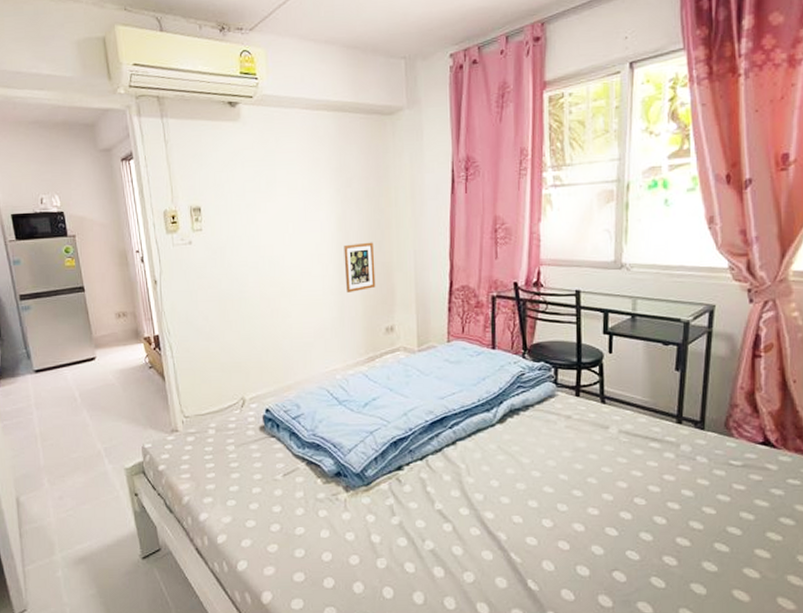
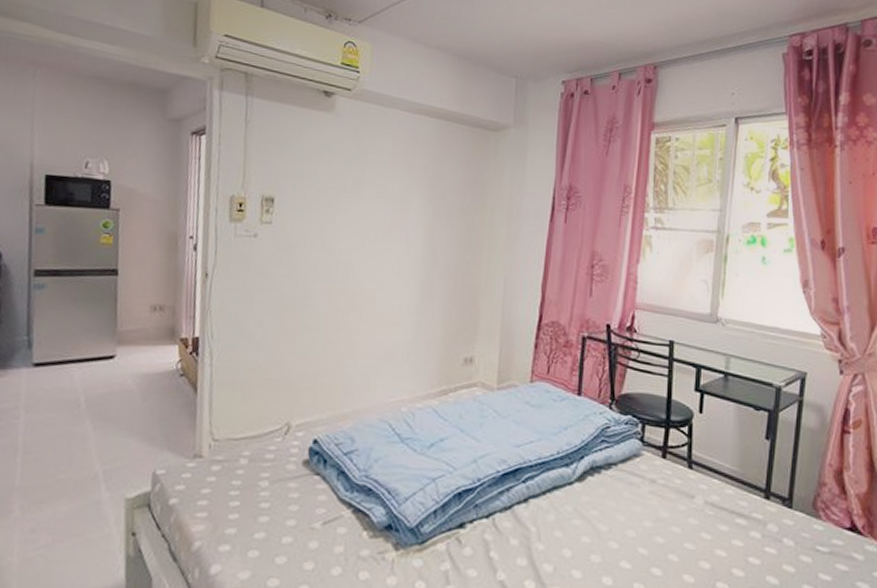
picture frame: present [344,242,376,292] -> none [426,260,462,314]

